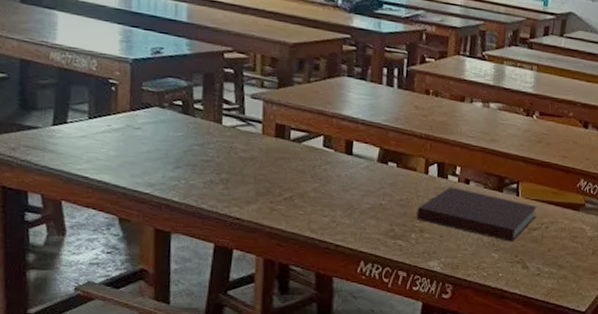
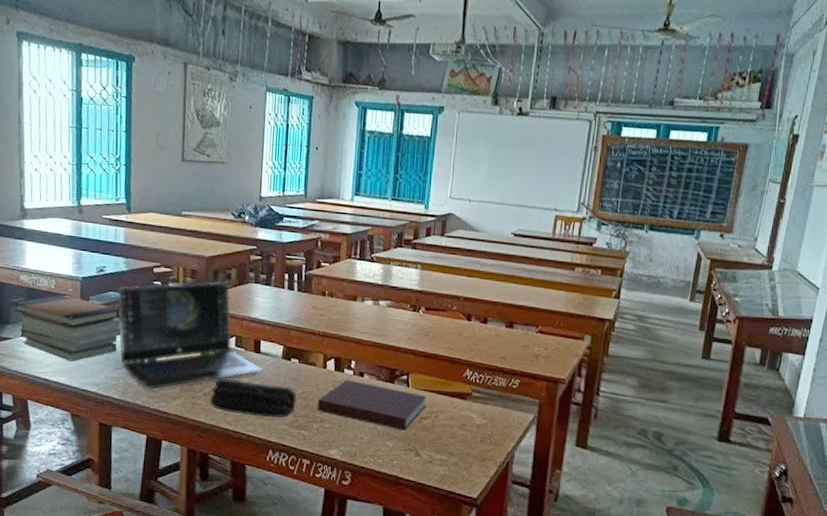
book stack: none [42,78,183,158] -> present [14,294,121,362]
laptop computer: none [179,72,356,192] -> present [118,281,264,390]
pencil case: none [292,181,394,227] -> present [210,378,298,418]

